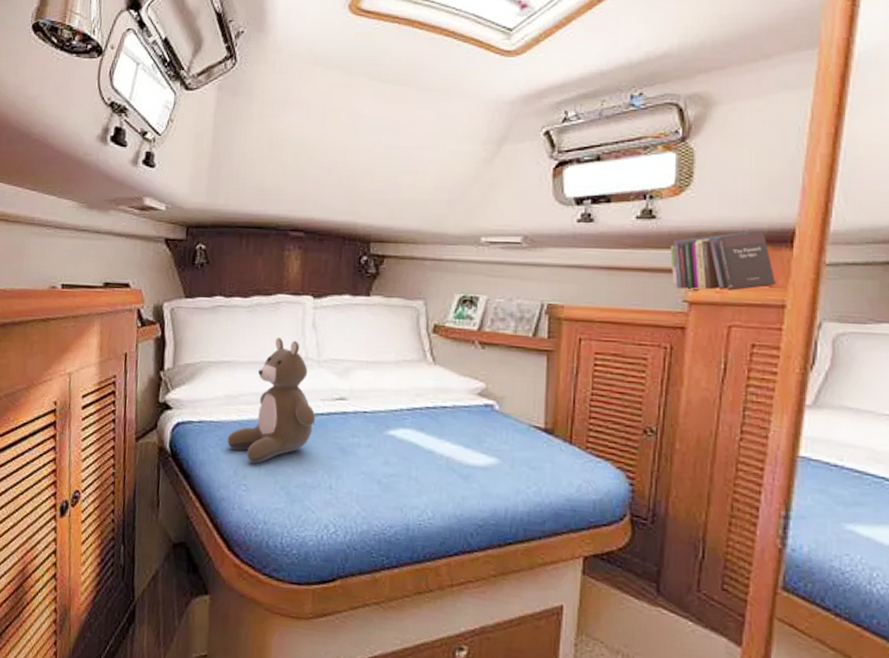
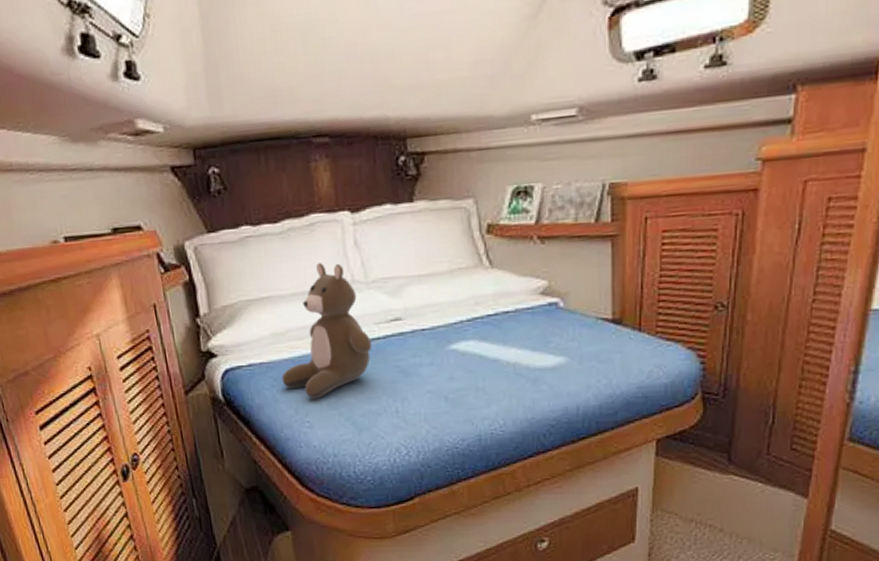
books: present [670,230,775,291] -> none [743,63,857,146]

